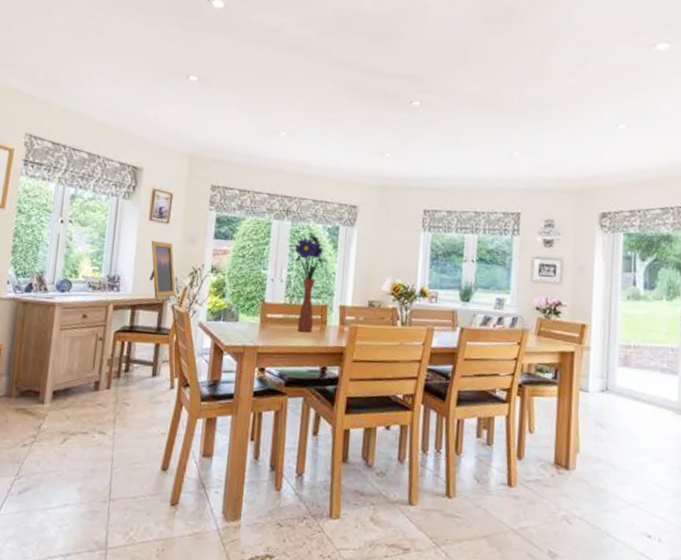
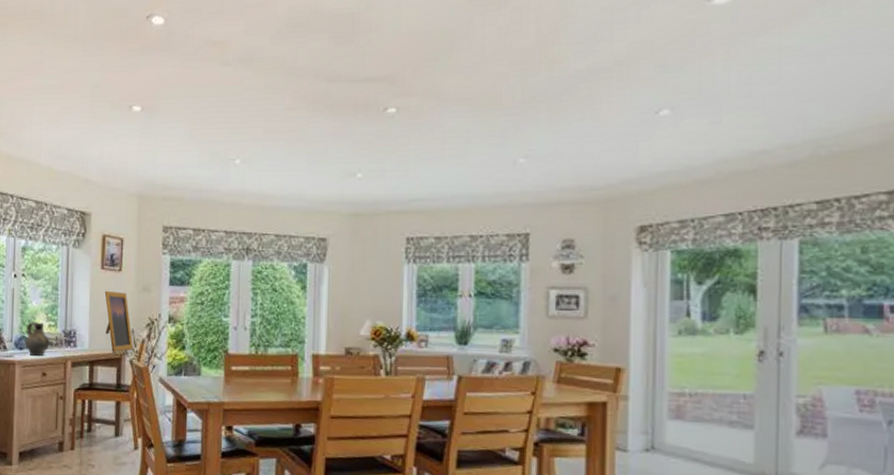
ceramic jug: none [67,266,93,299] -> present [25,322,50,356]
flower arrangement: present [293,231,329,333] -> none [257,271,297,386]

